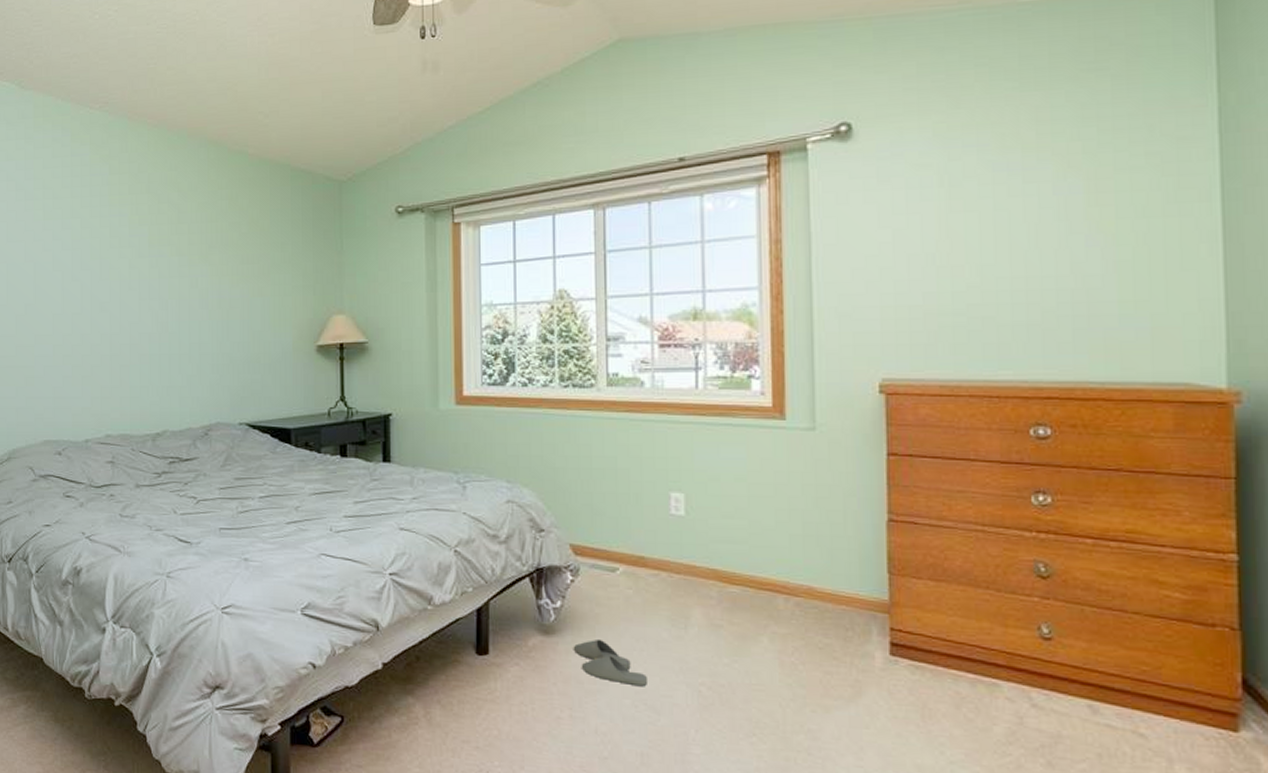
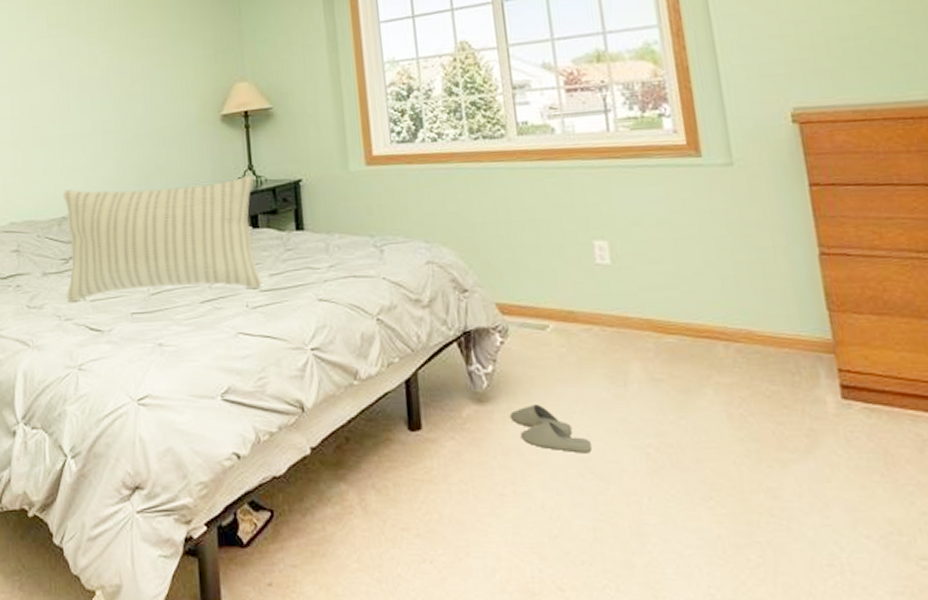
pillow: none [157,406,347,513] -> present [63,175,262,300]

